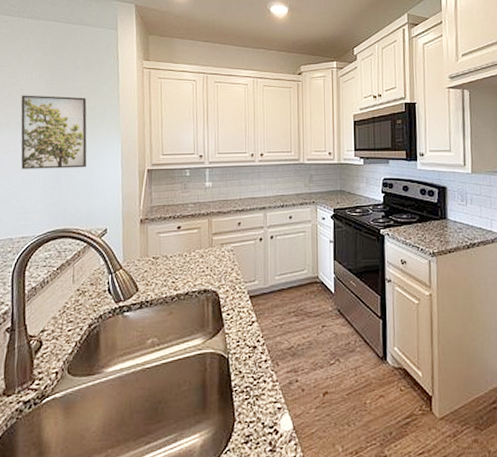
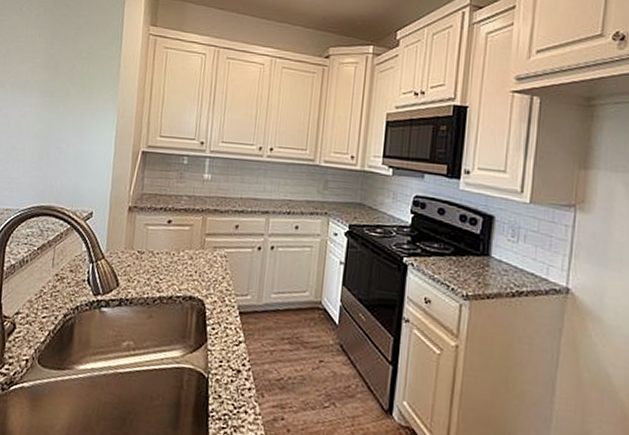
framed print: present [20,95,87,169] -> none [11,53,86,142]

